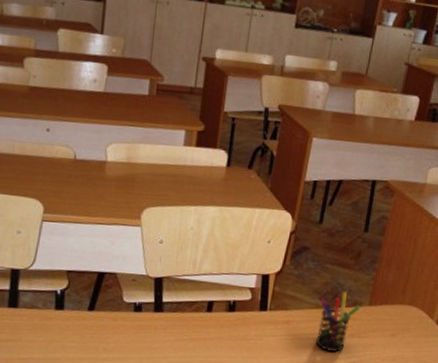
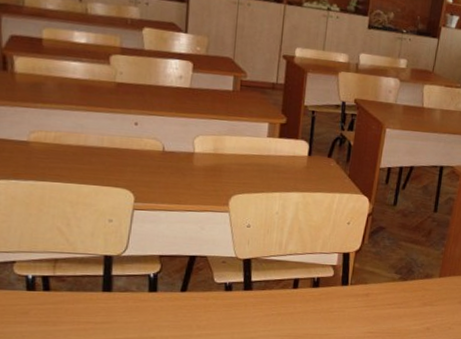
pen holder: present [316,291,360,353] -> none [393,265,432,320]

